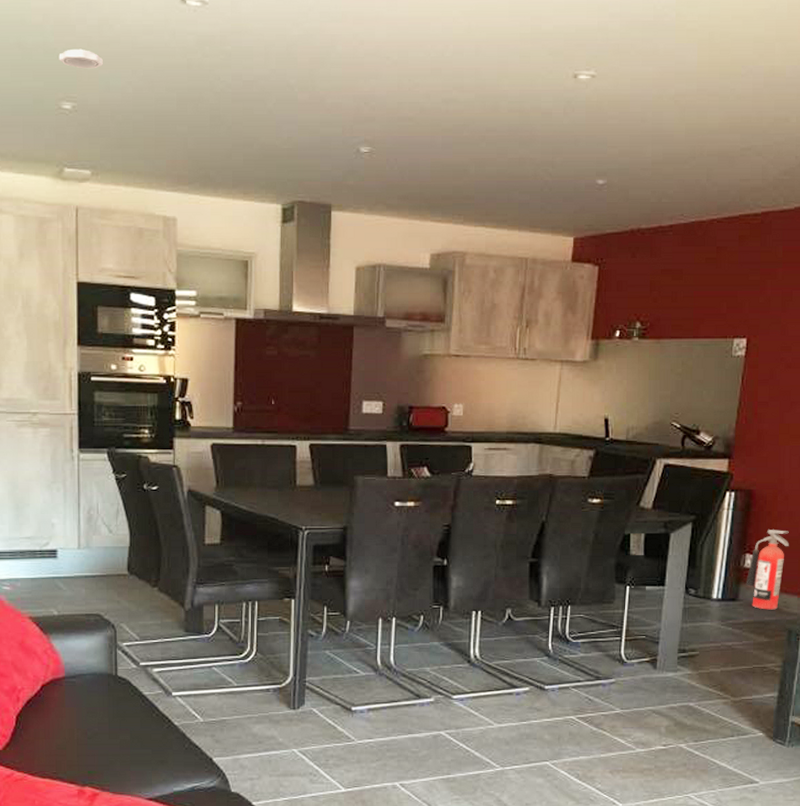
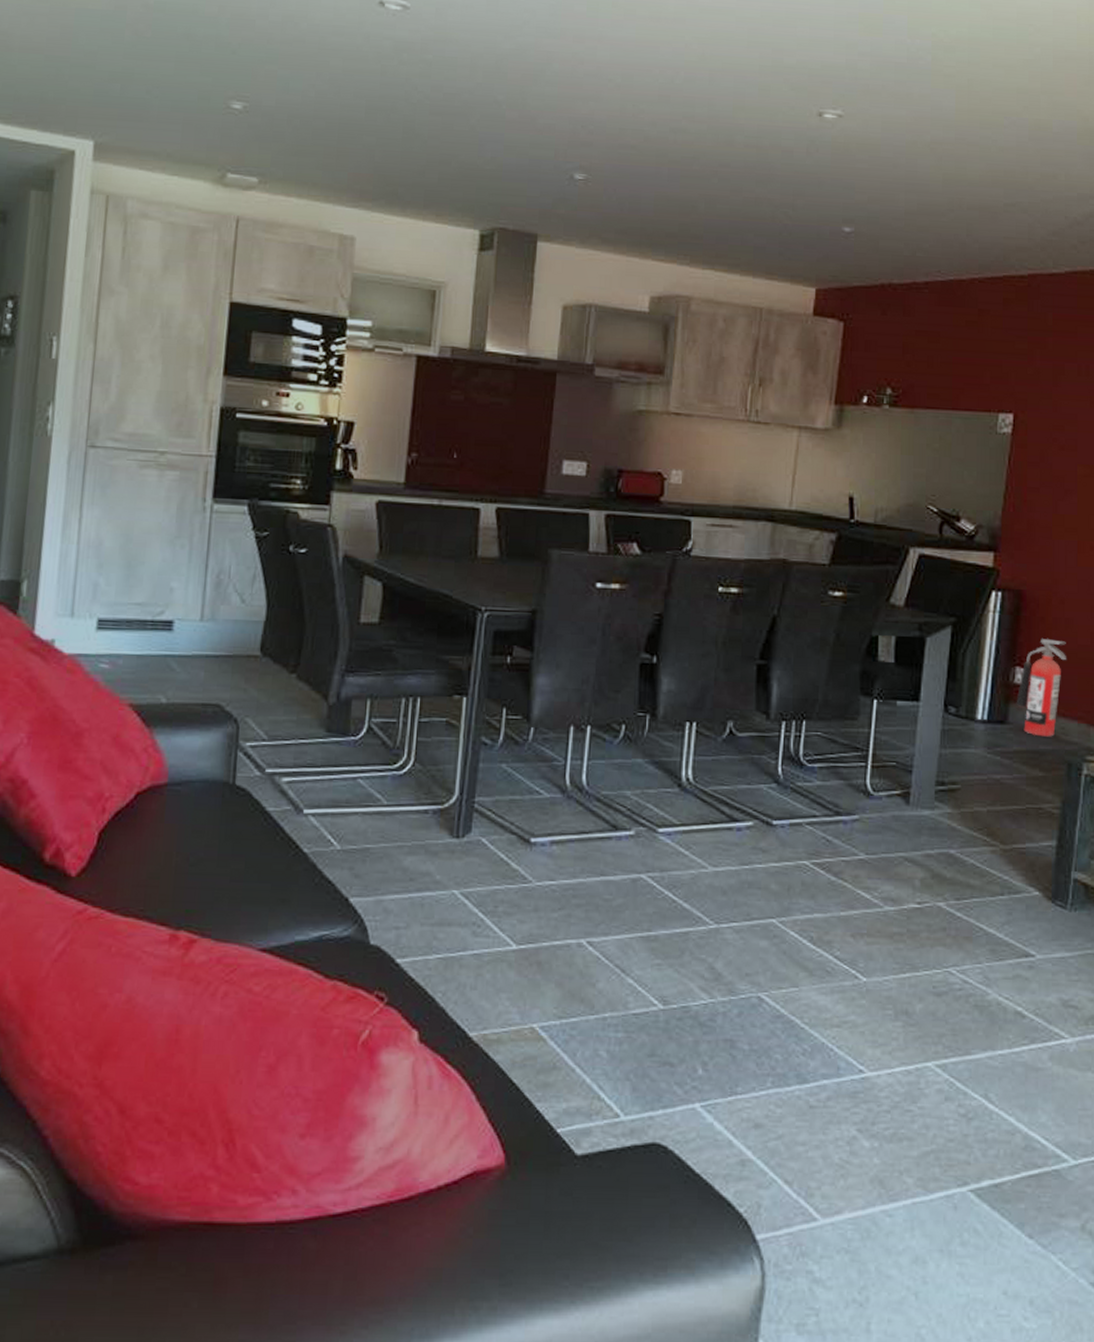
smoke detector: present [59,48,103,69] -> none [232,45,284,68]

